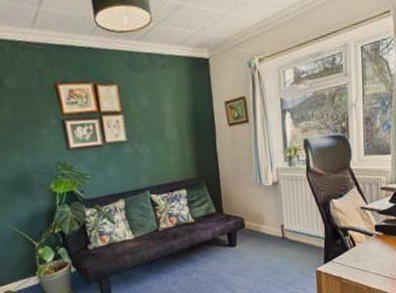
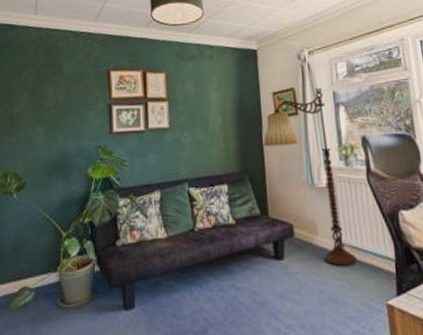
floor lamp: none [217,95,295,247] -> present [264,87,357,266]

